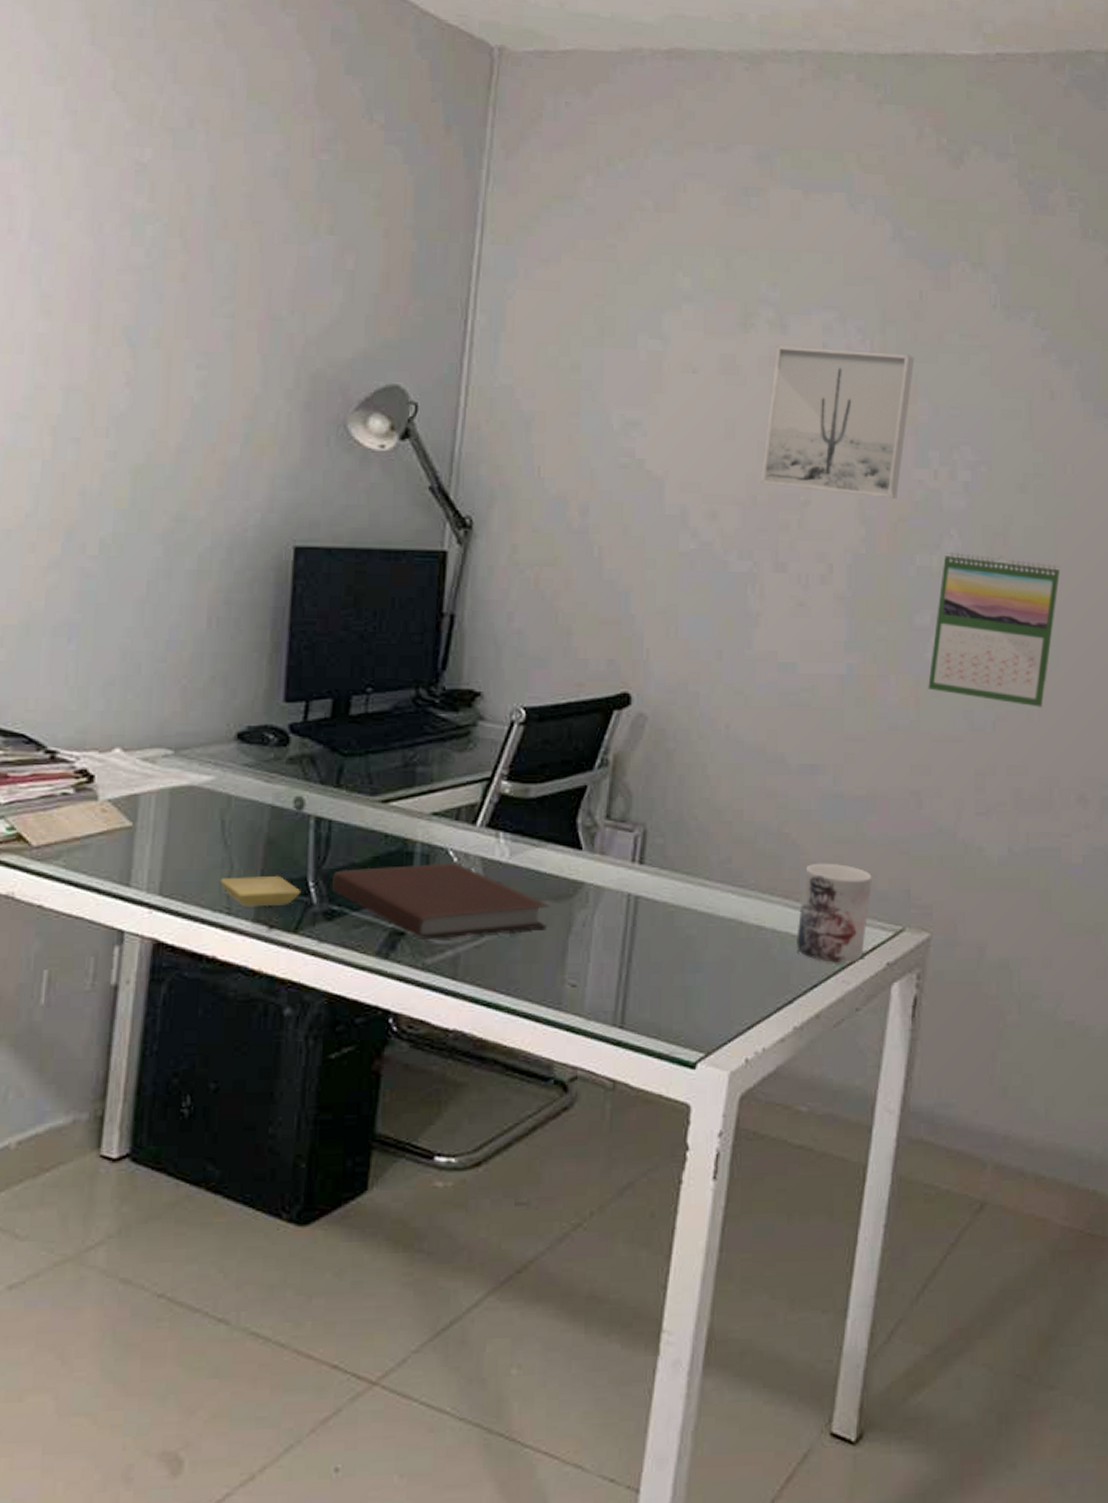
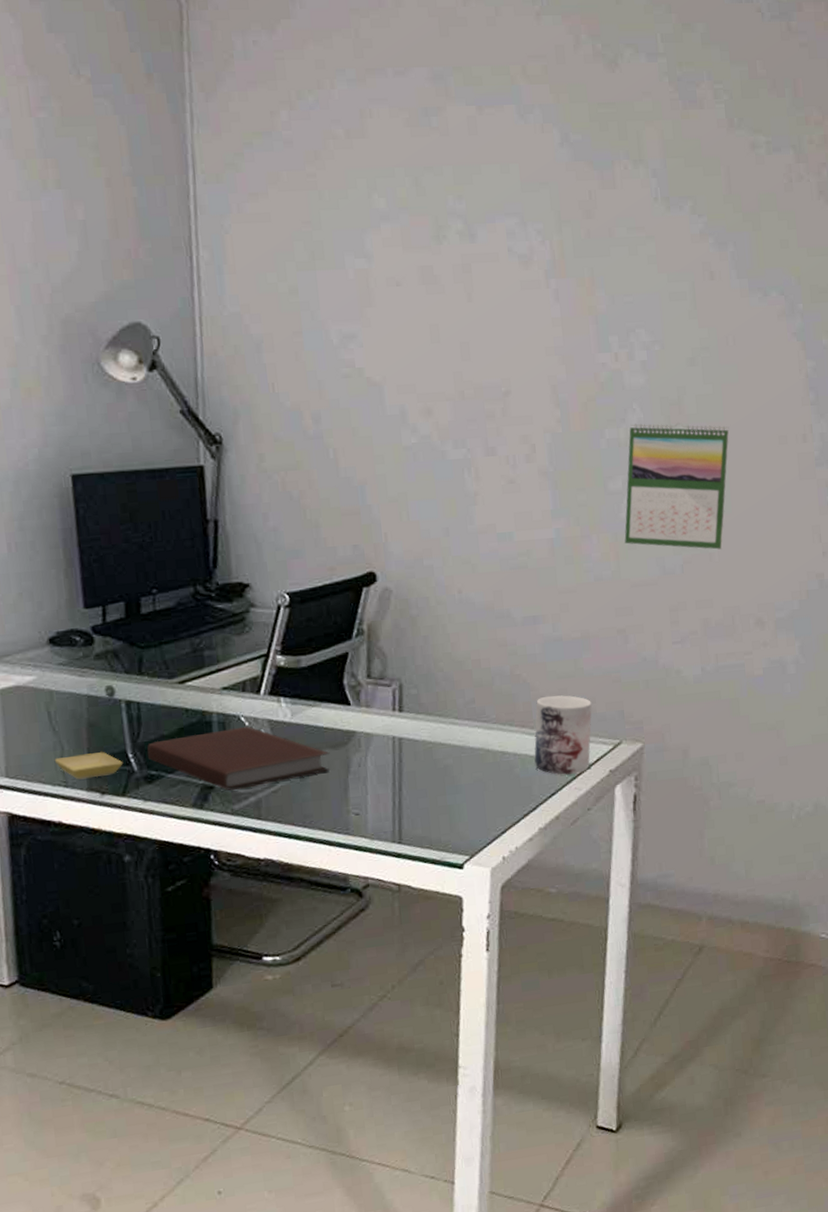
wall art: present [760,346,915,499] -> none [465,251,590,382]

